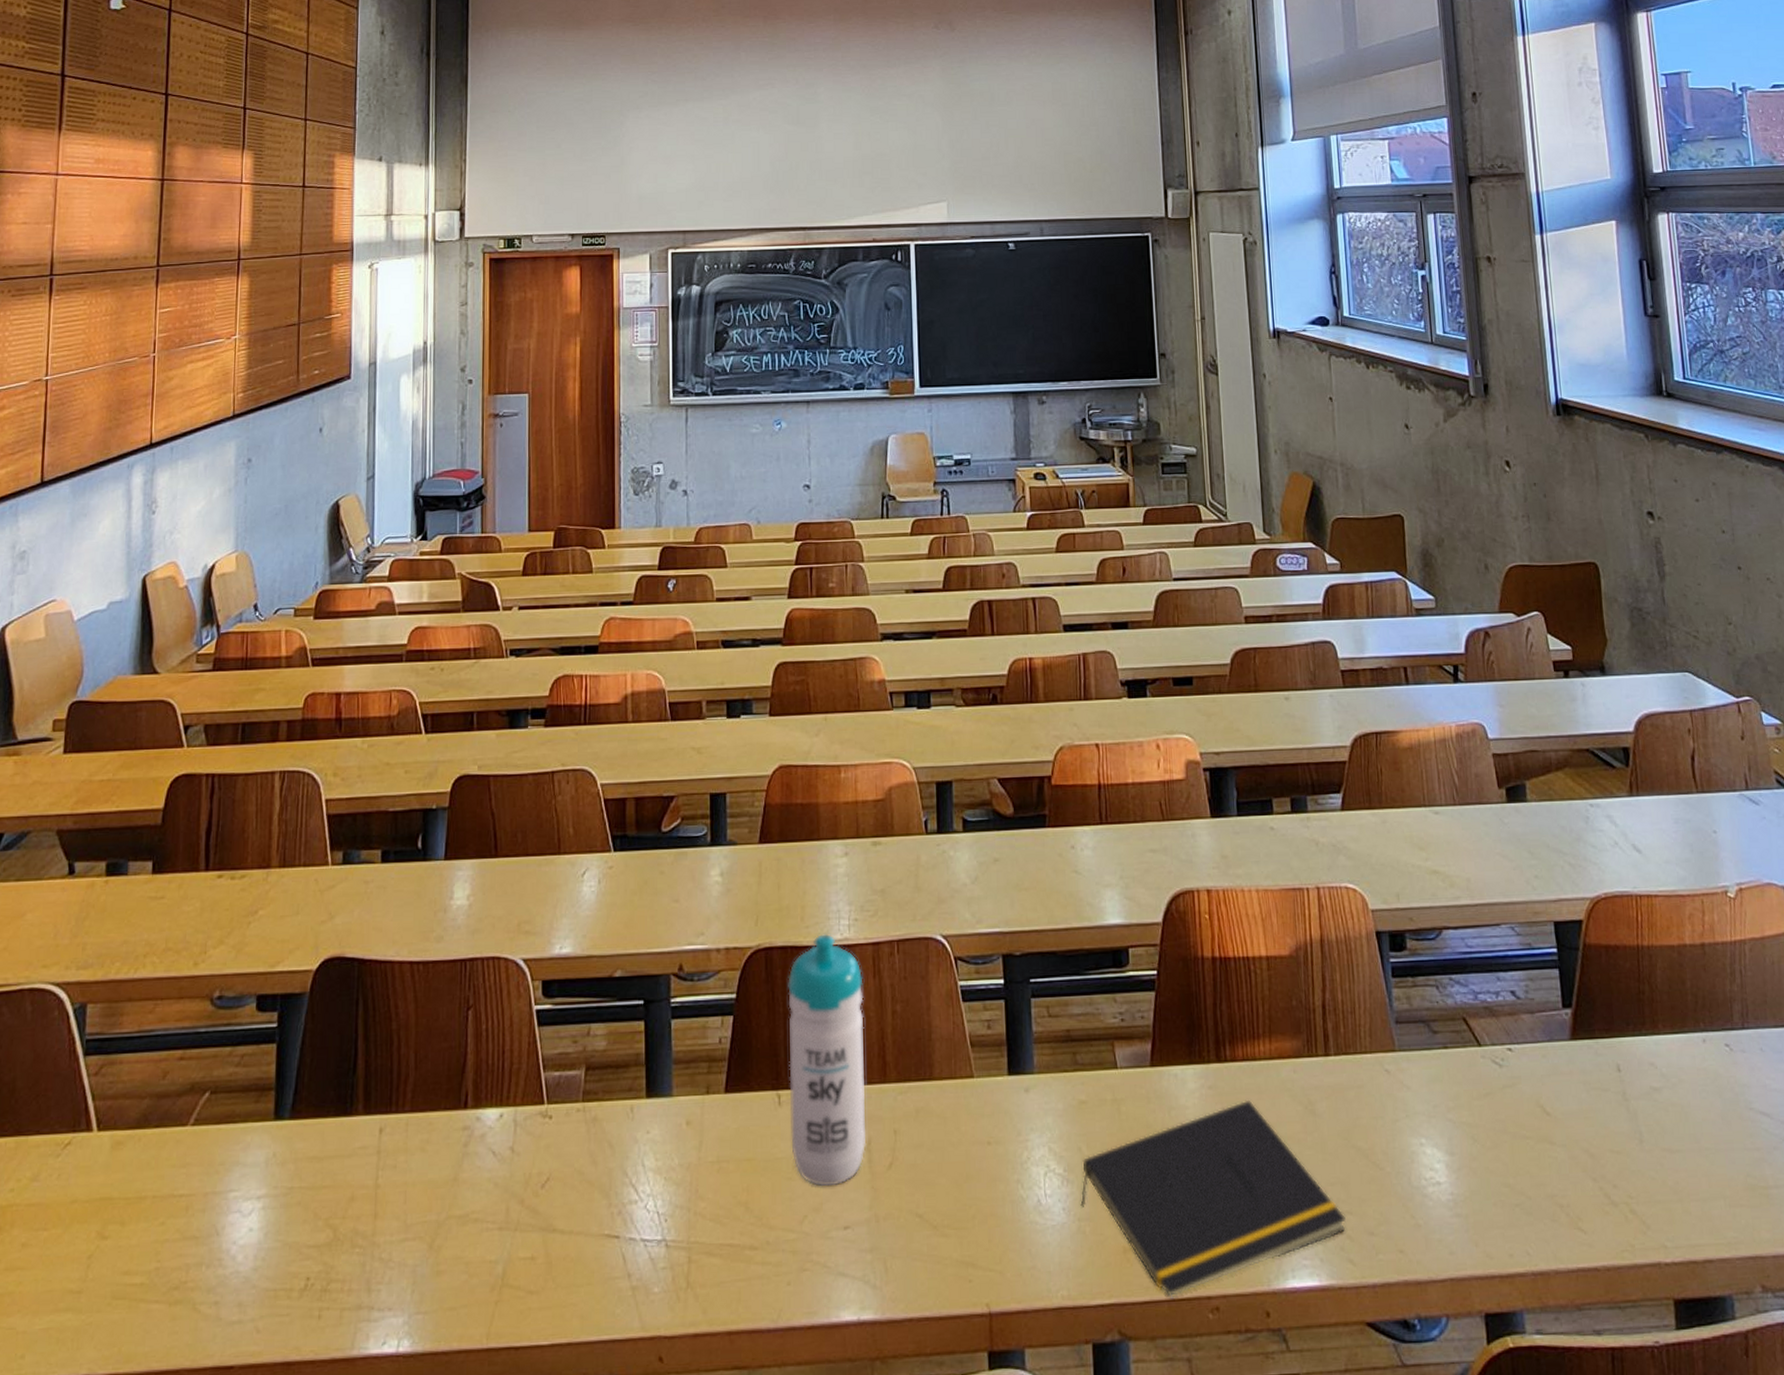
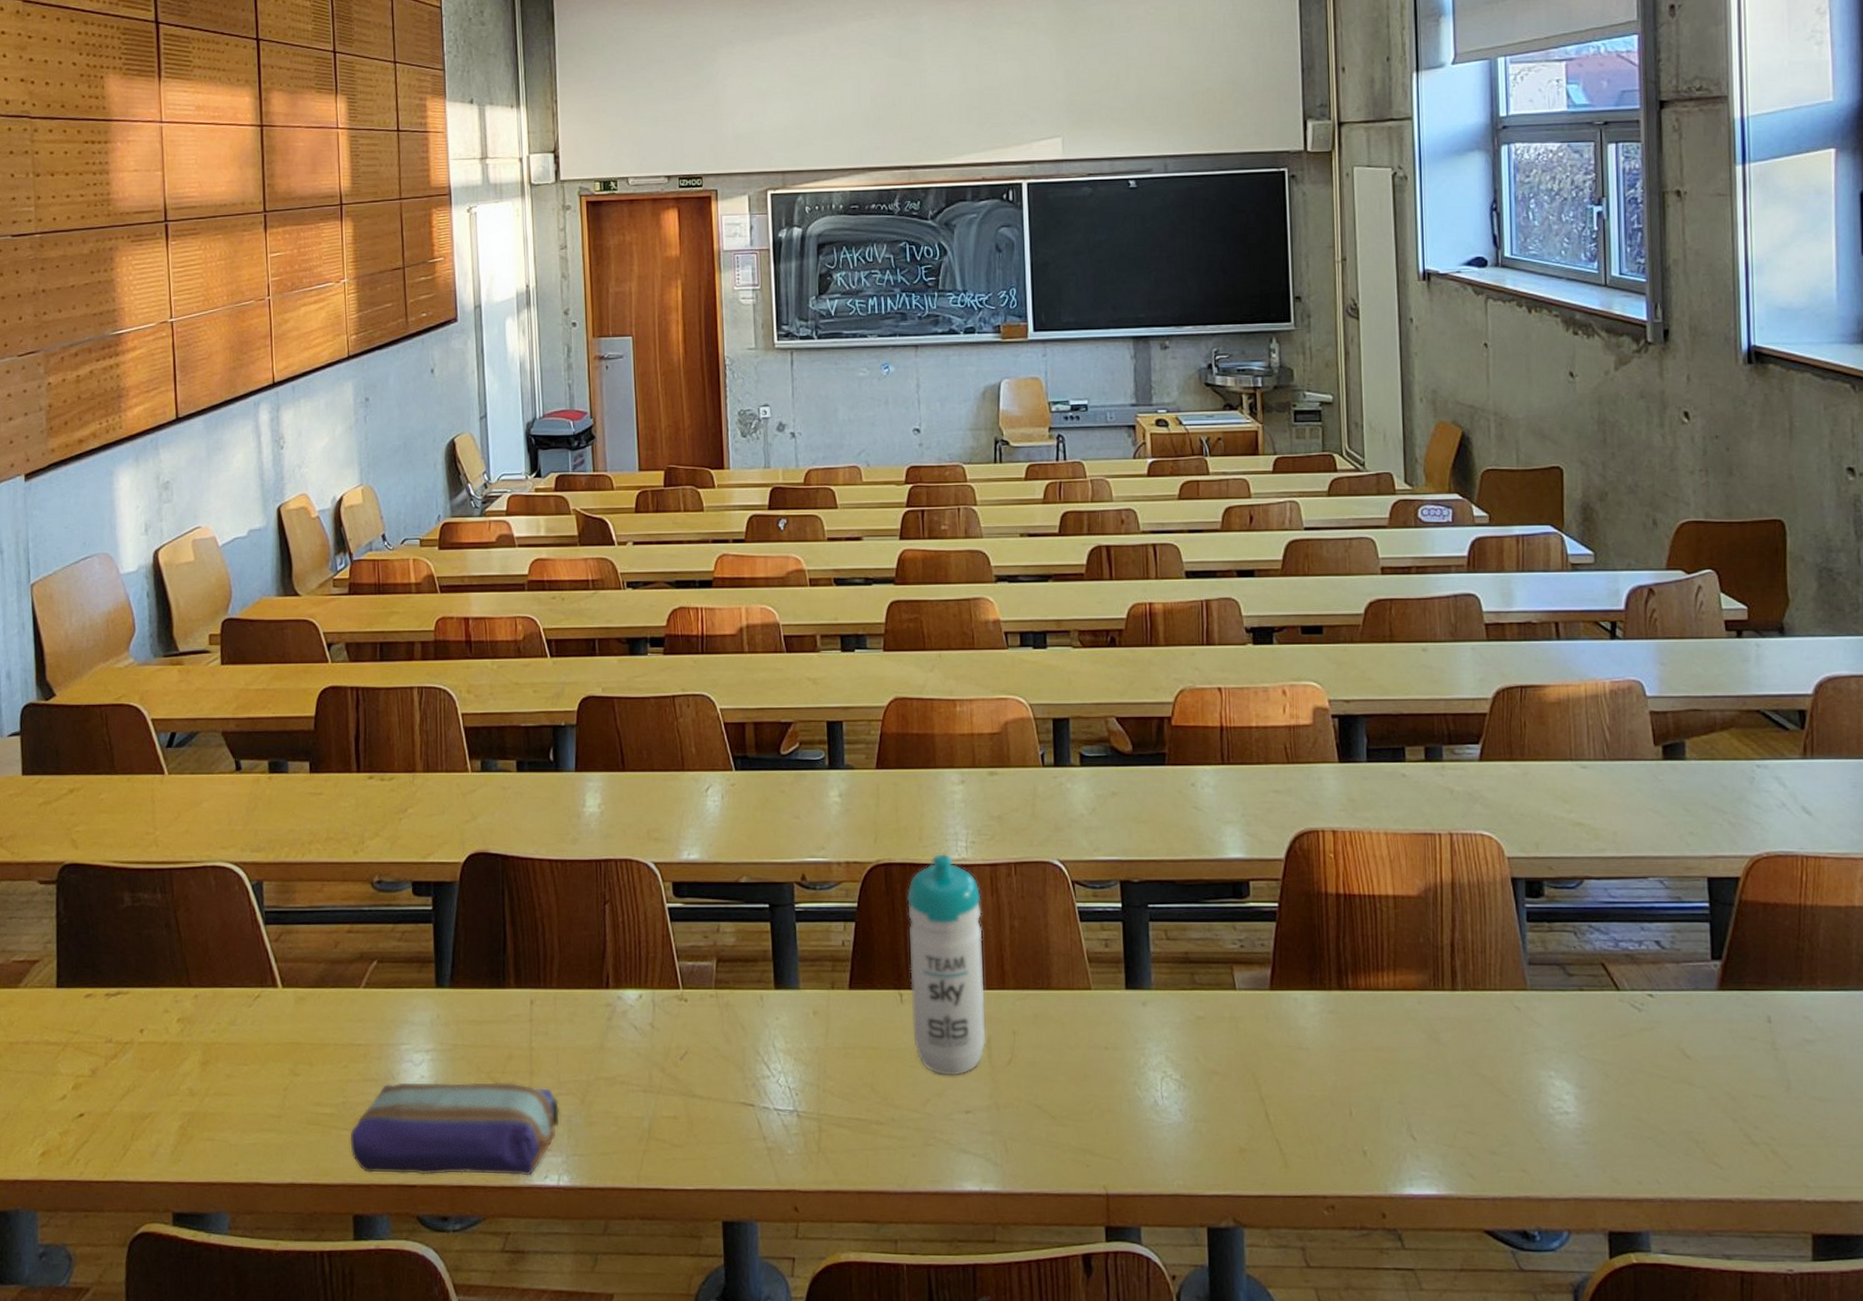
pencil case: none [160,1230,404,1355] -> present [350,1082,560,1176]
notepad: present [1080,1100,1346,1297] -> none [1197,1025,1467,1194]

